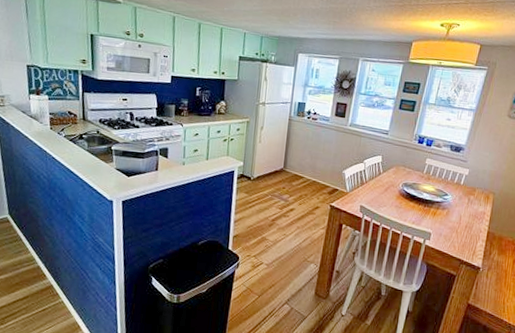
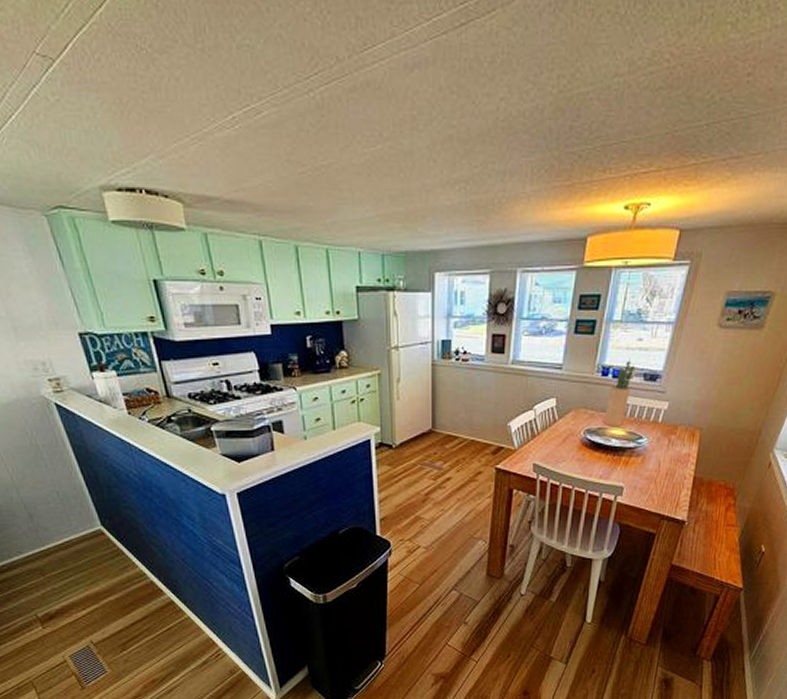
vase: none [418,132,445,185] -> present [604,358,636,427]

